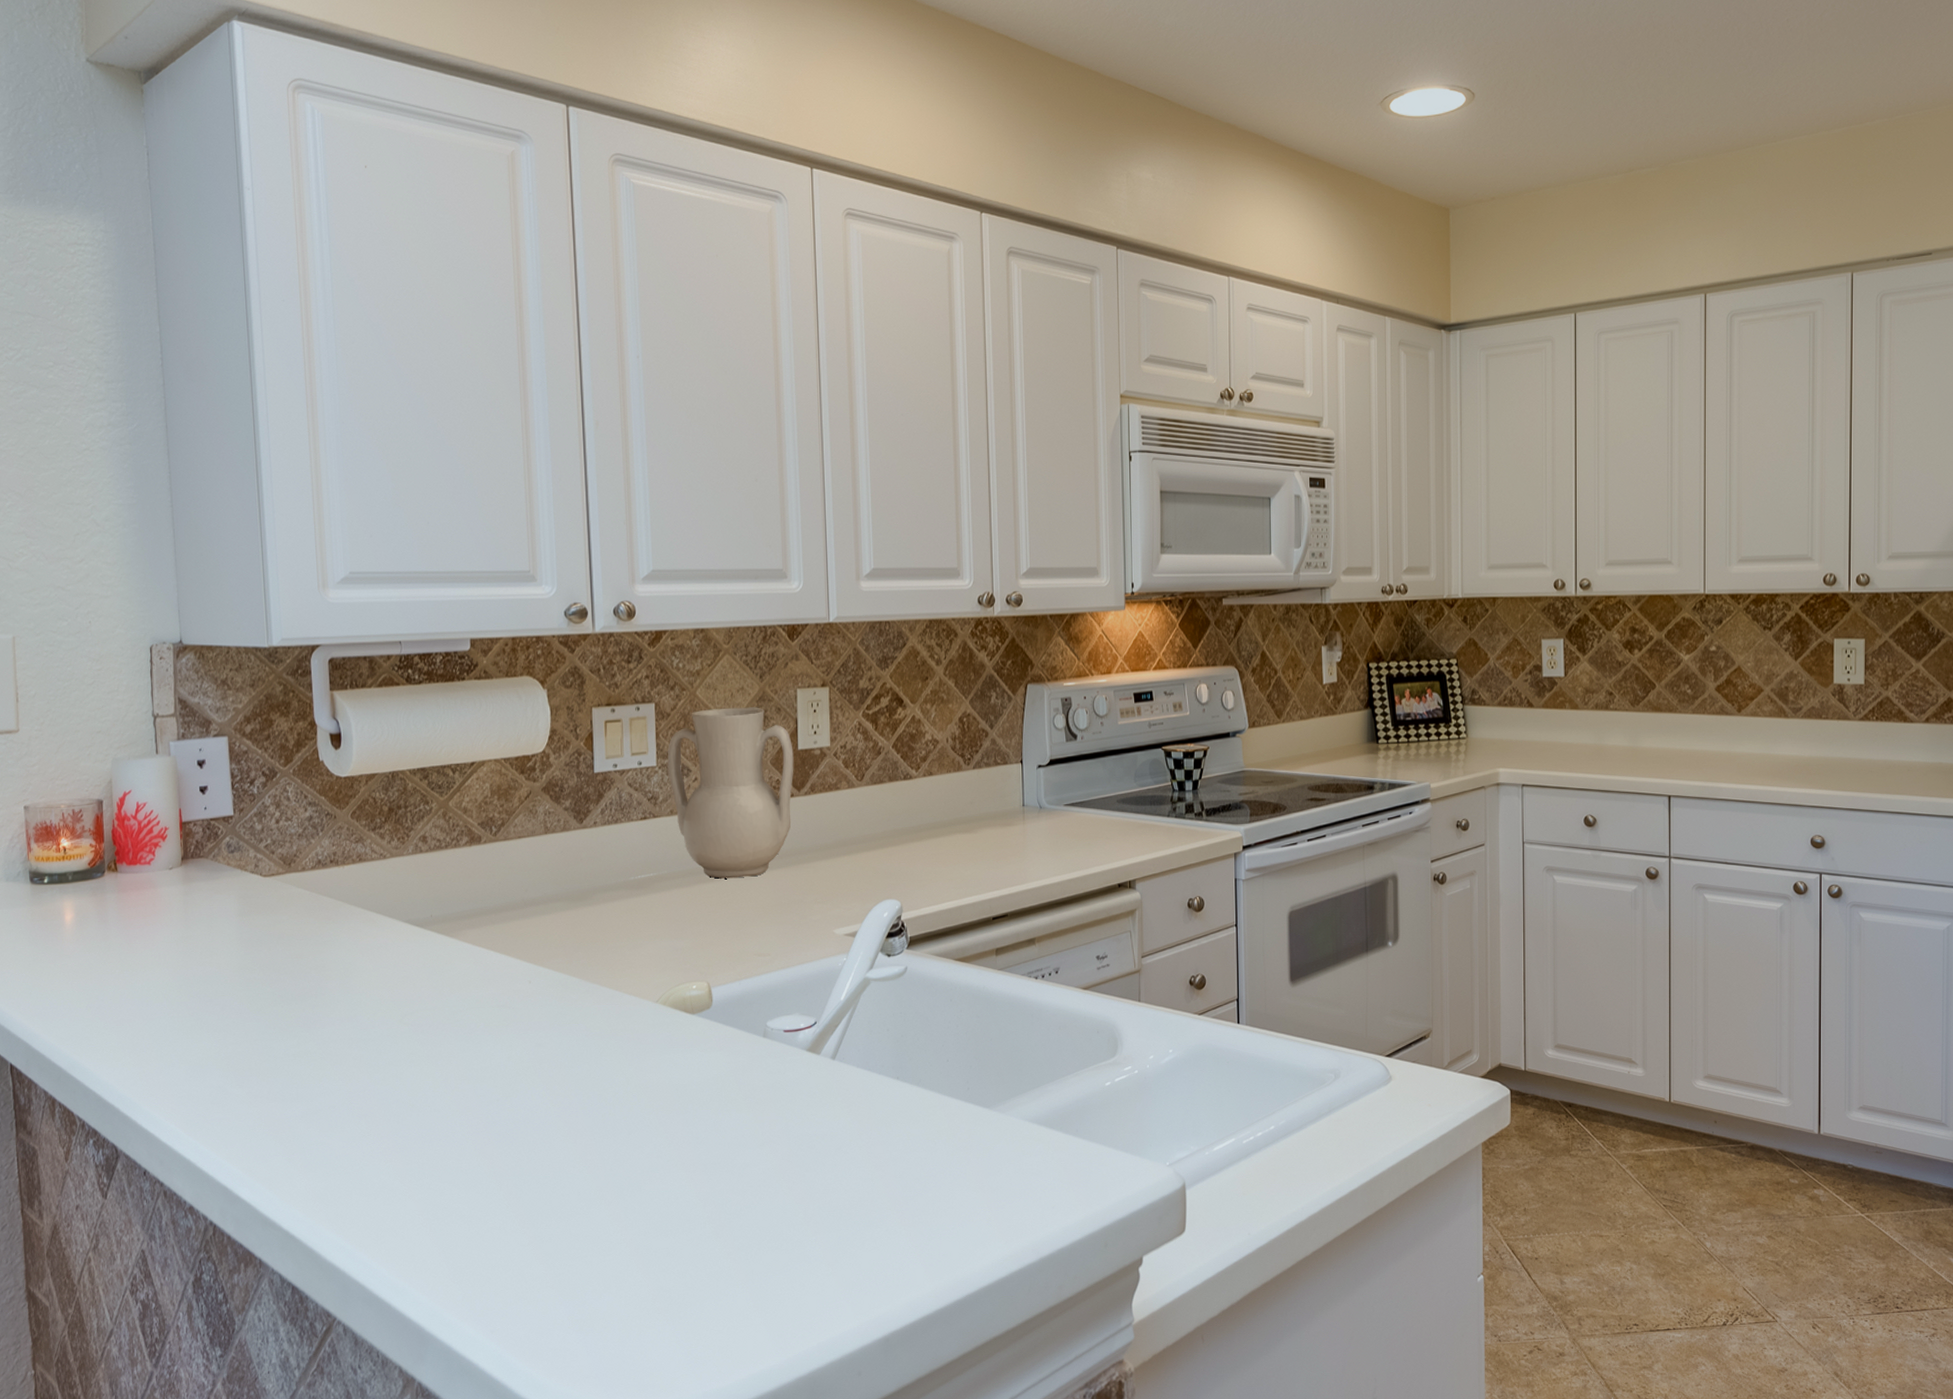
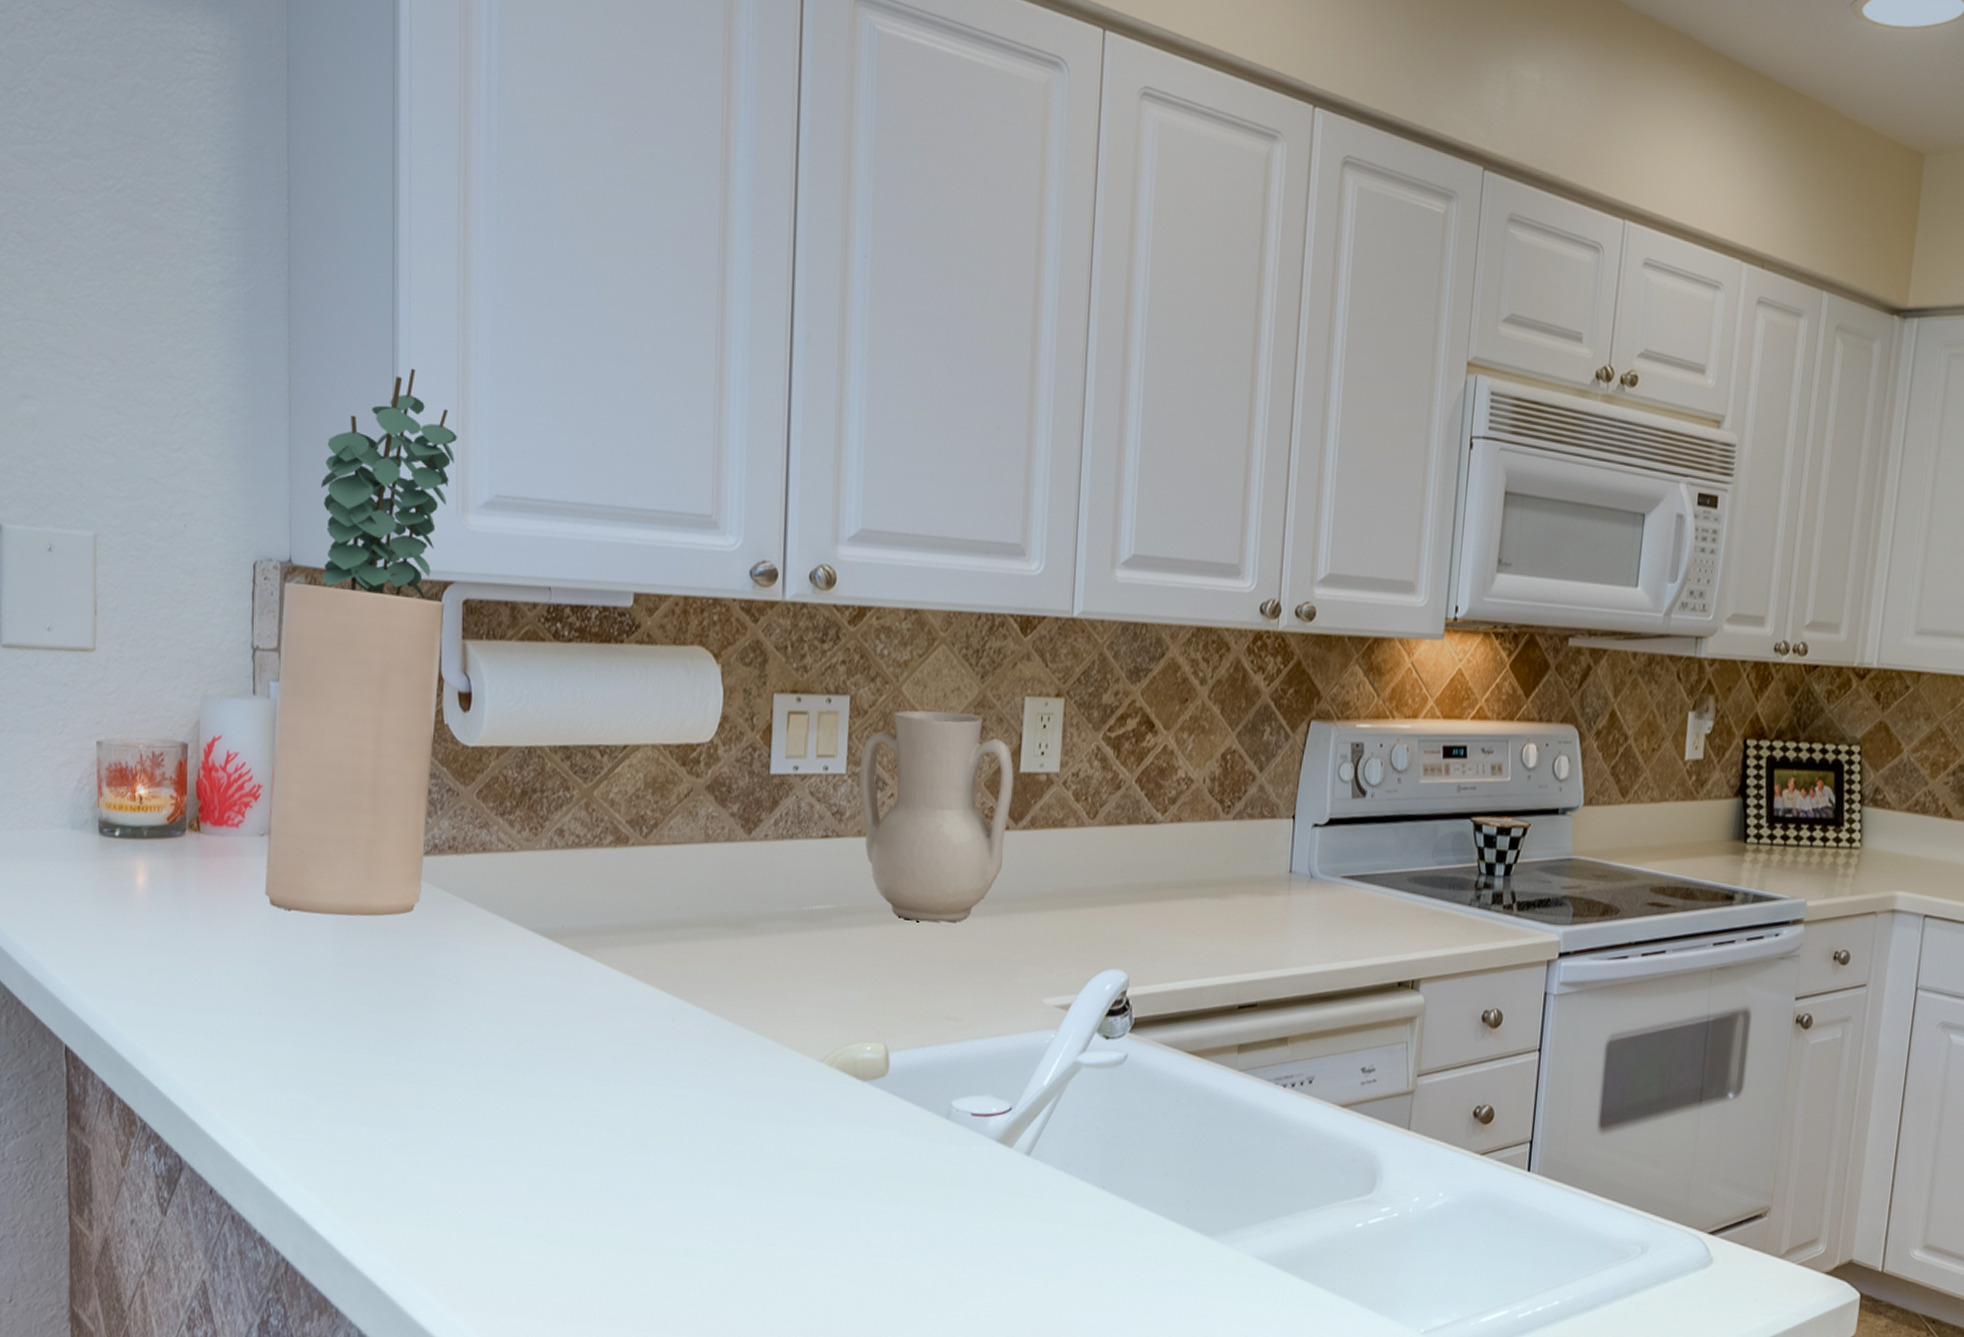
vase: none [175,477,314,929] -> present [264,368,457,917]

